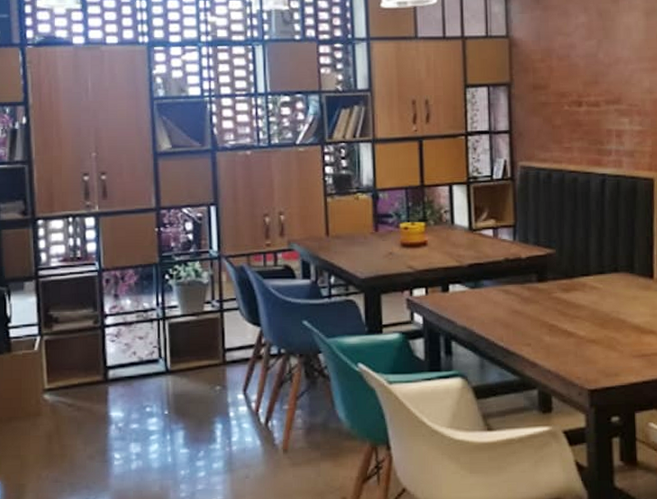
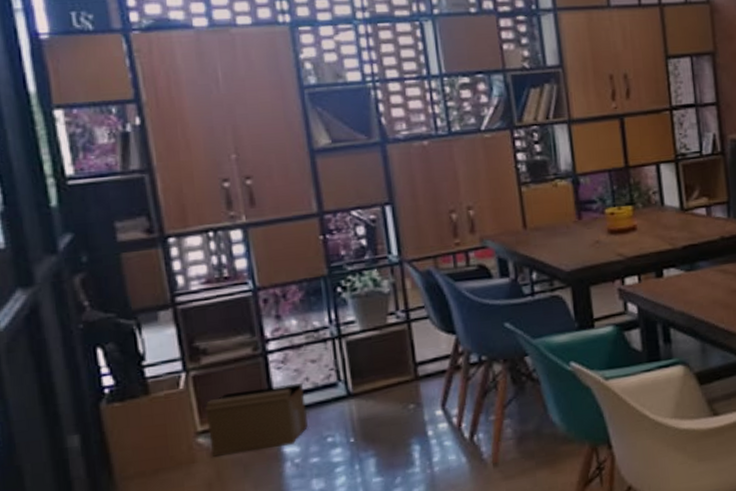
storage box: none [52,355,133,412] -> present [205,383,308,457]

